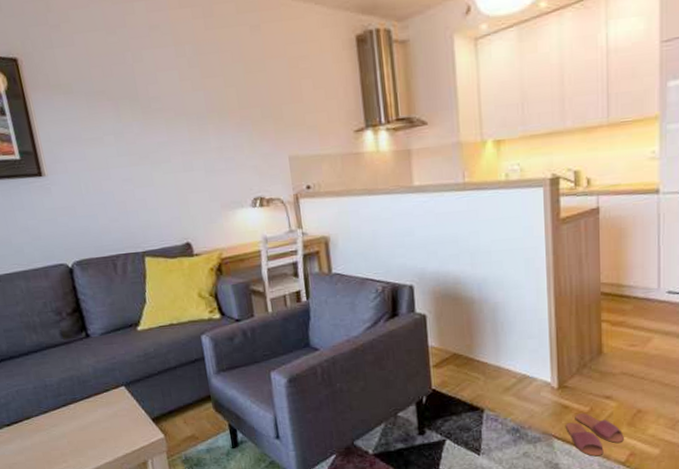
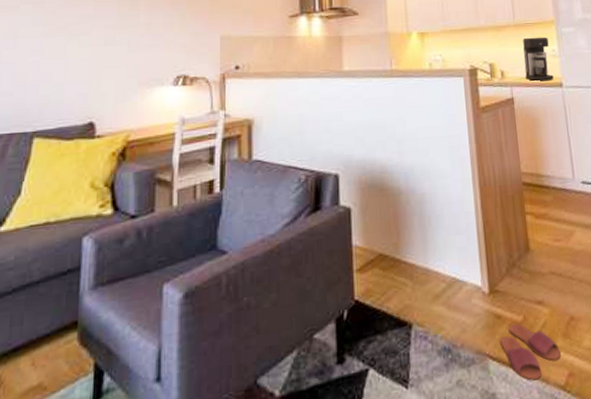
coffee maker: none [615,136,649,189] -> present [523,37,554,82]

